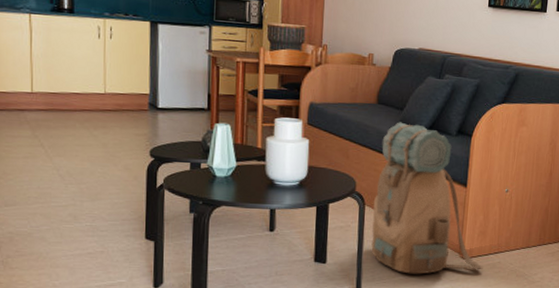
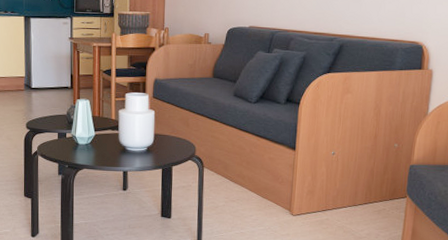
backpack: present [371,122,483,274] -> none [210,93,312,229]

